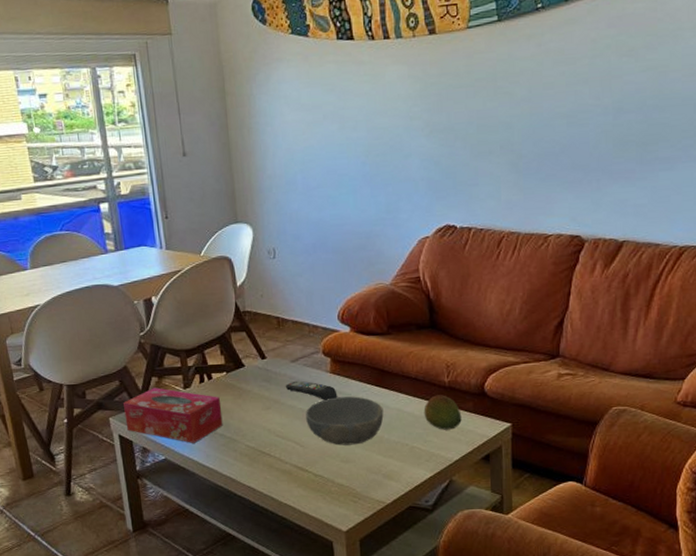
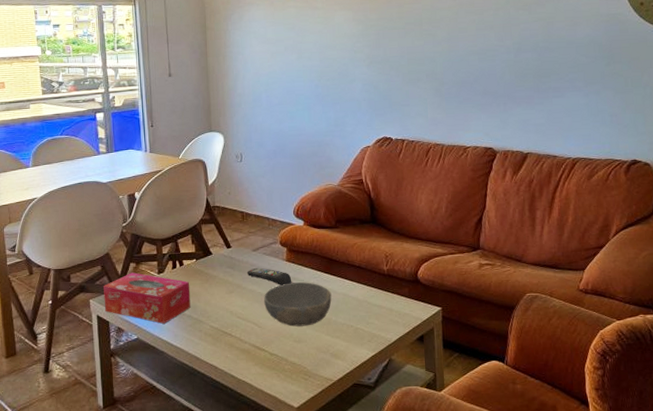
fruit: present [423,395,462,430] -> none [366,281,399,313]

